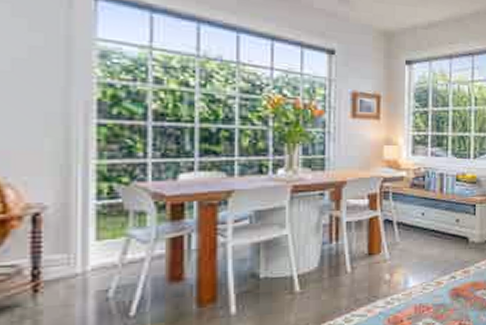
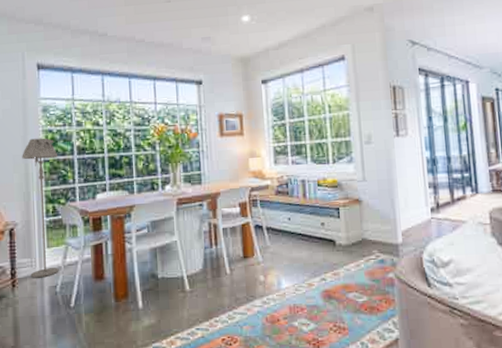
floor lamp: none [60,92,122,281] -> present [22,138,59,278]

